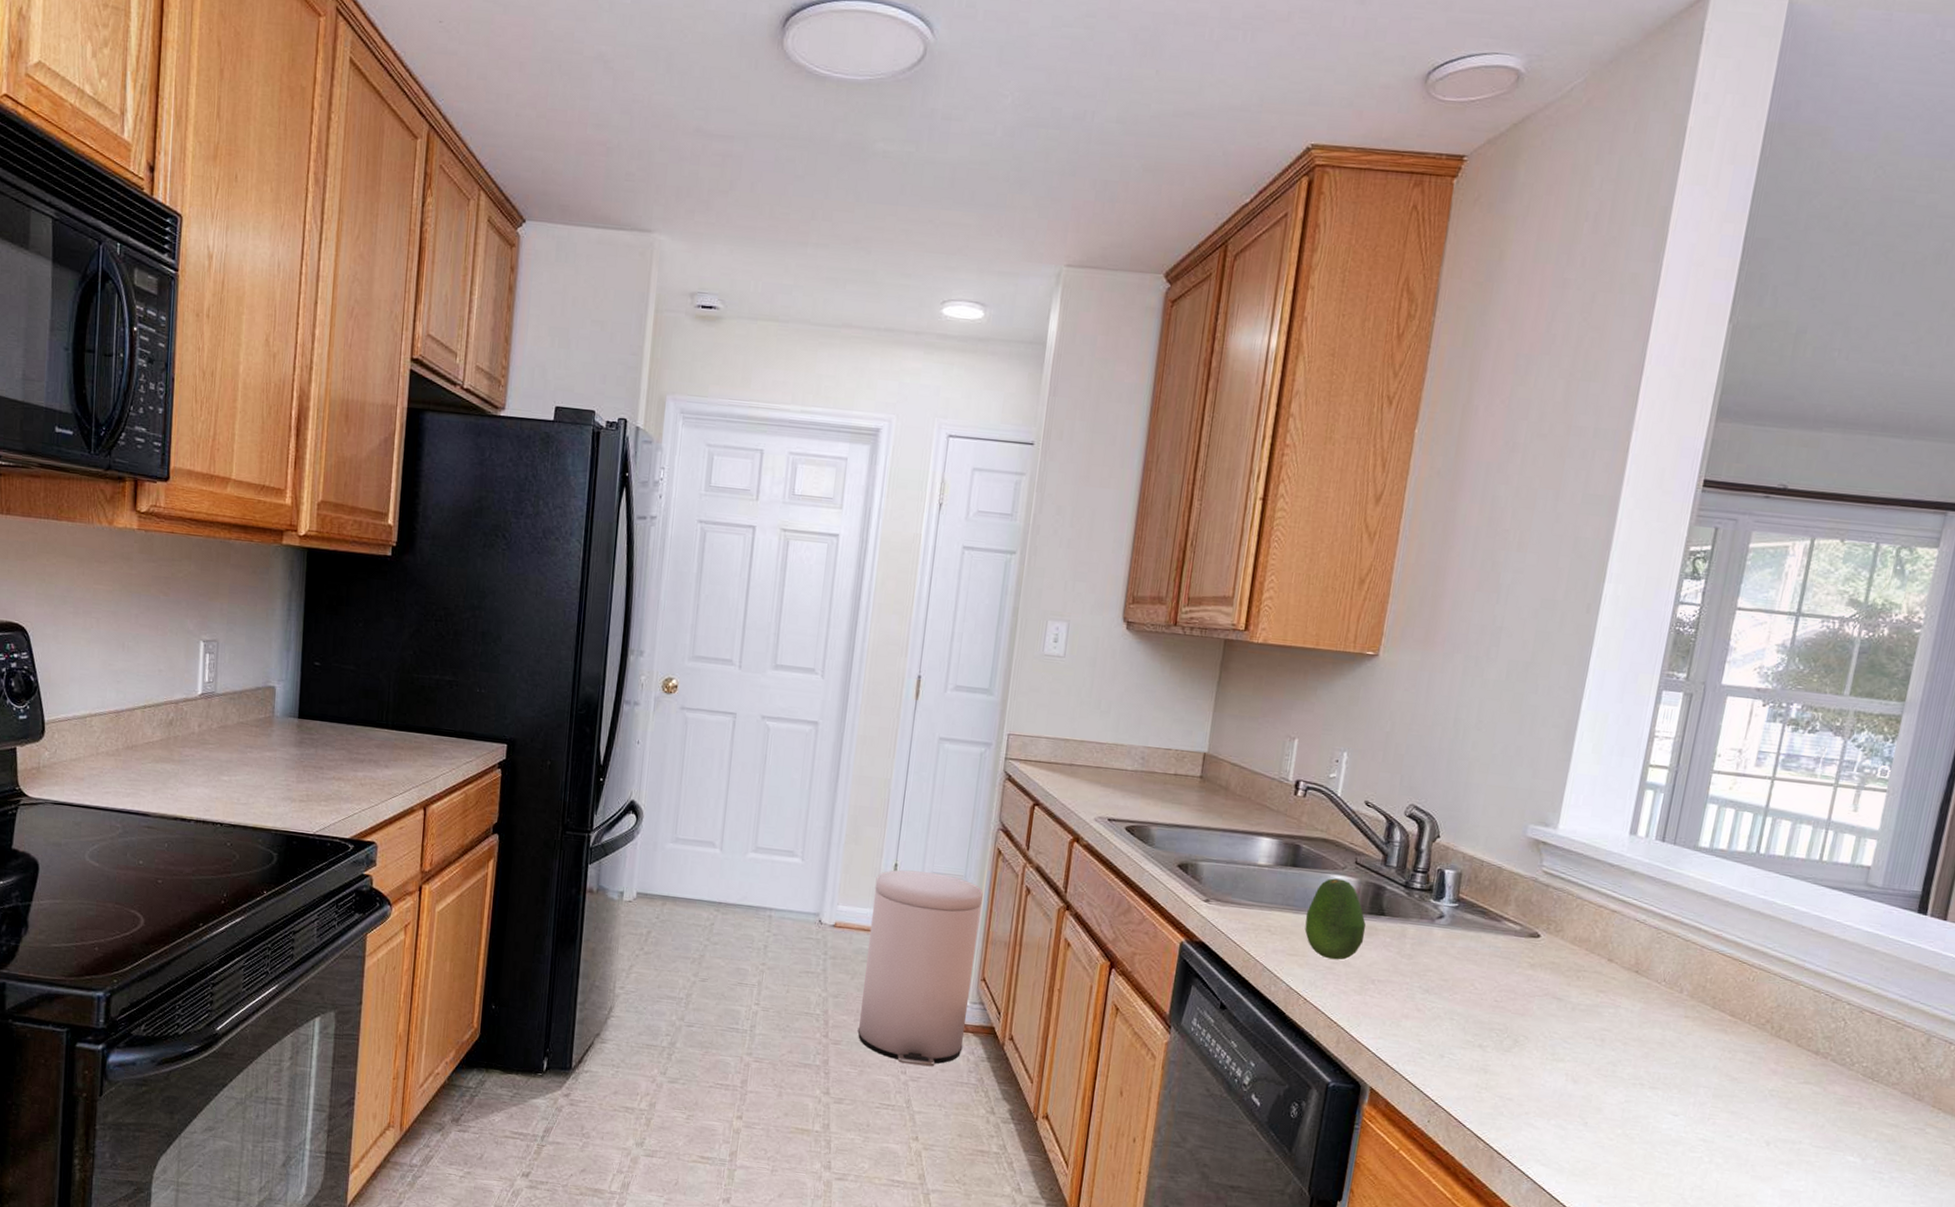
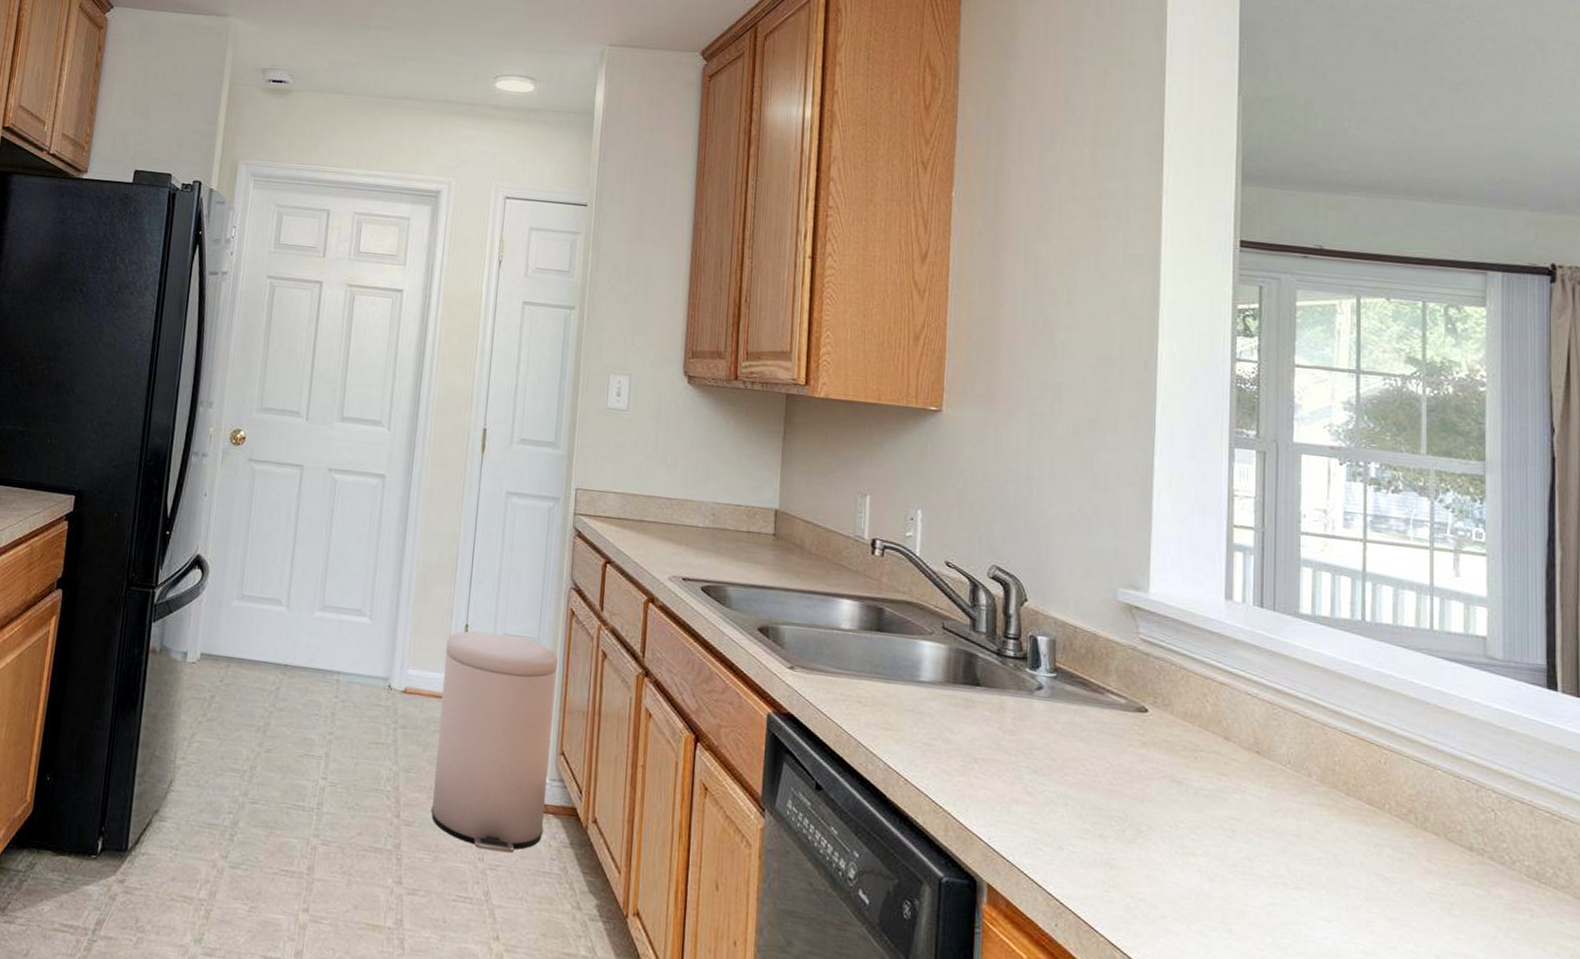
fruit: present [1304,878,1367,960] -> none [896,644,962,736]

